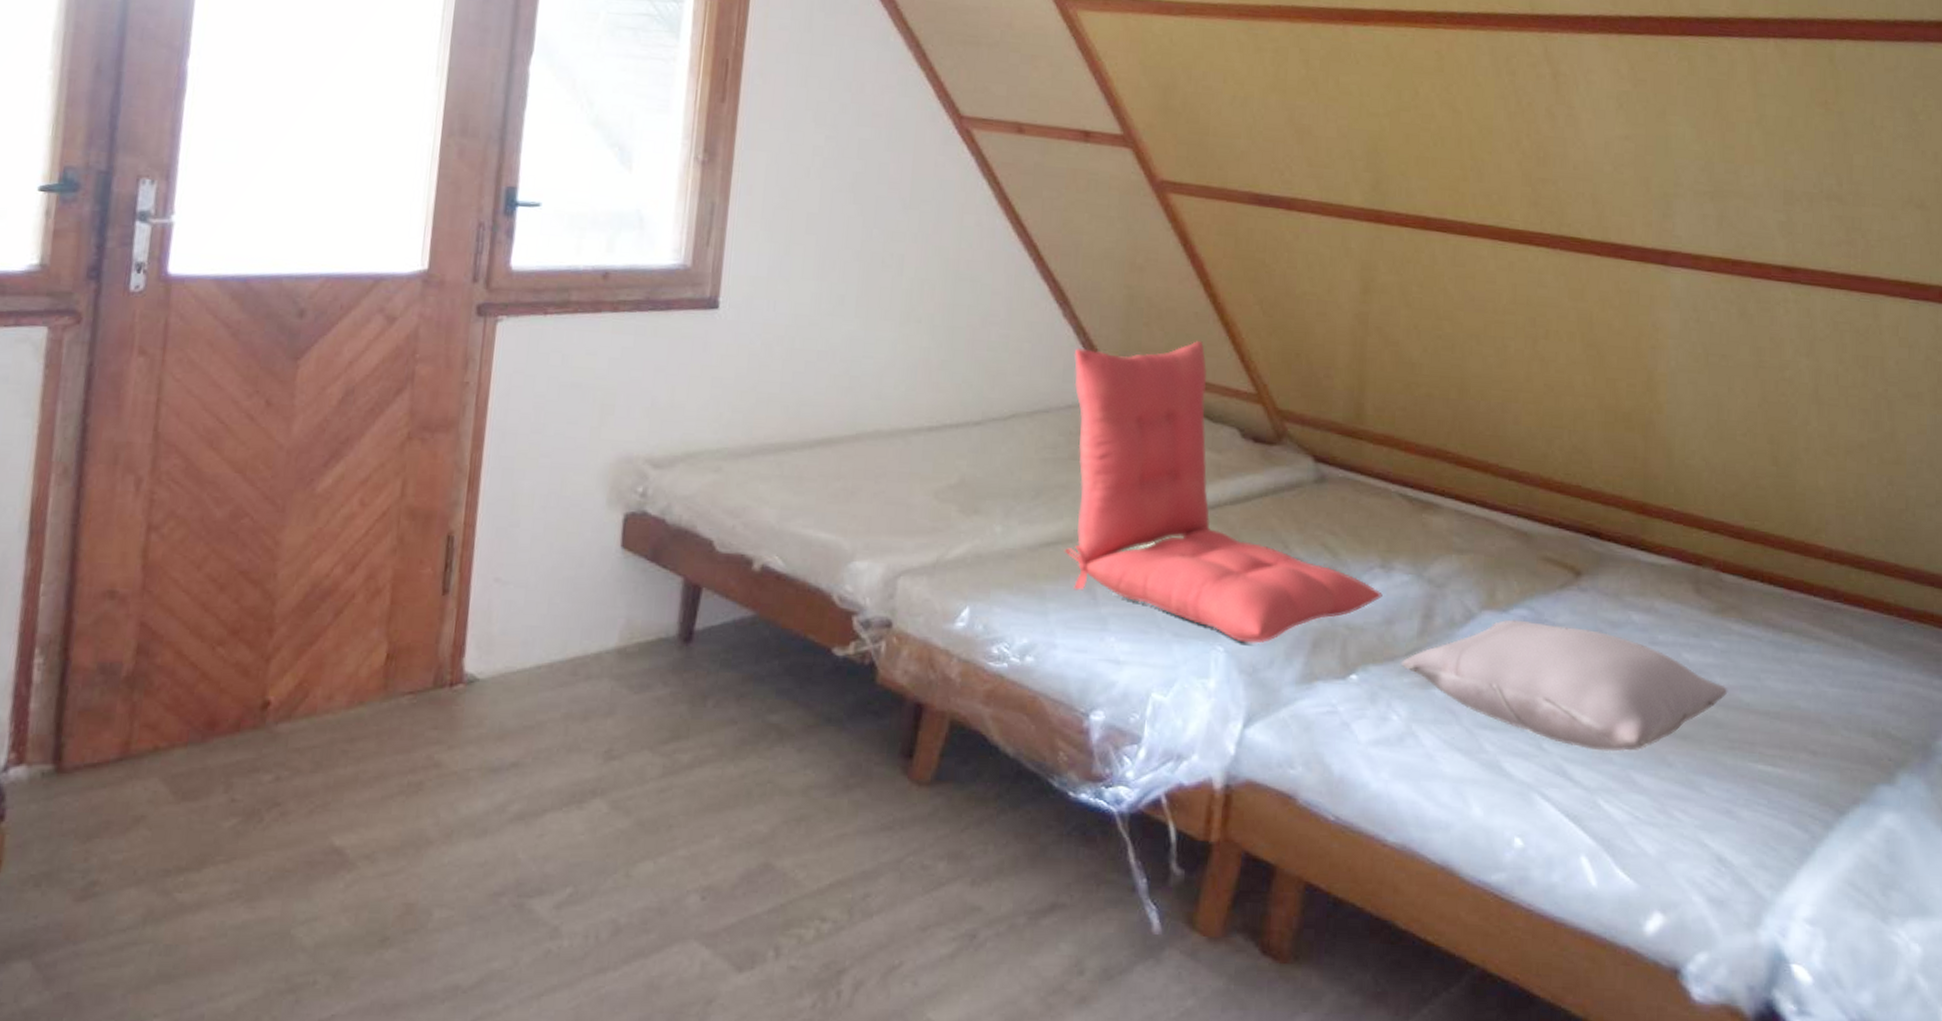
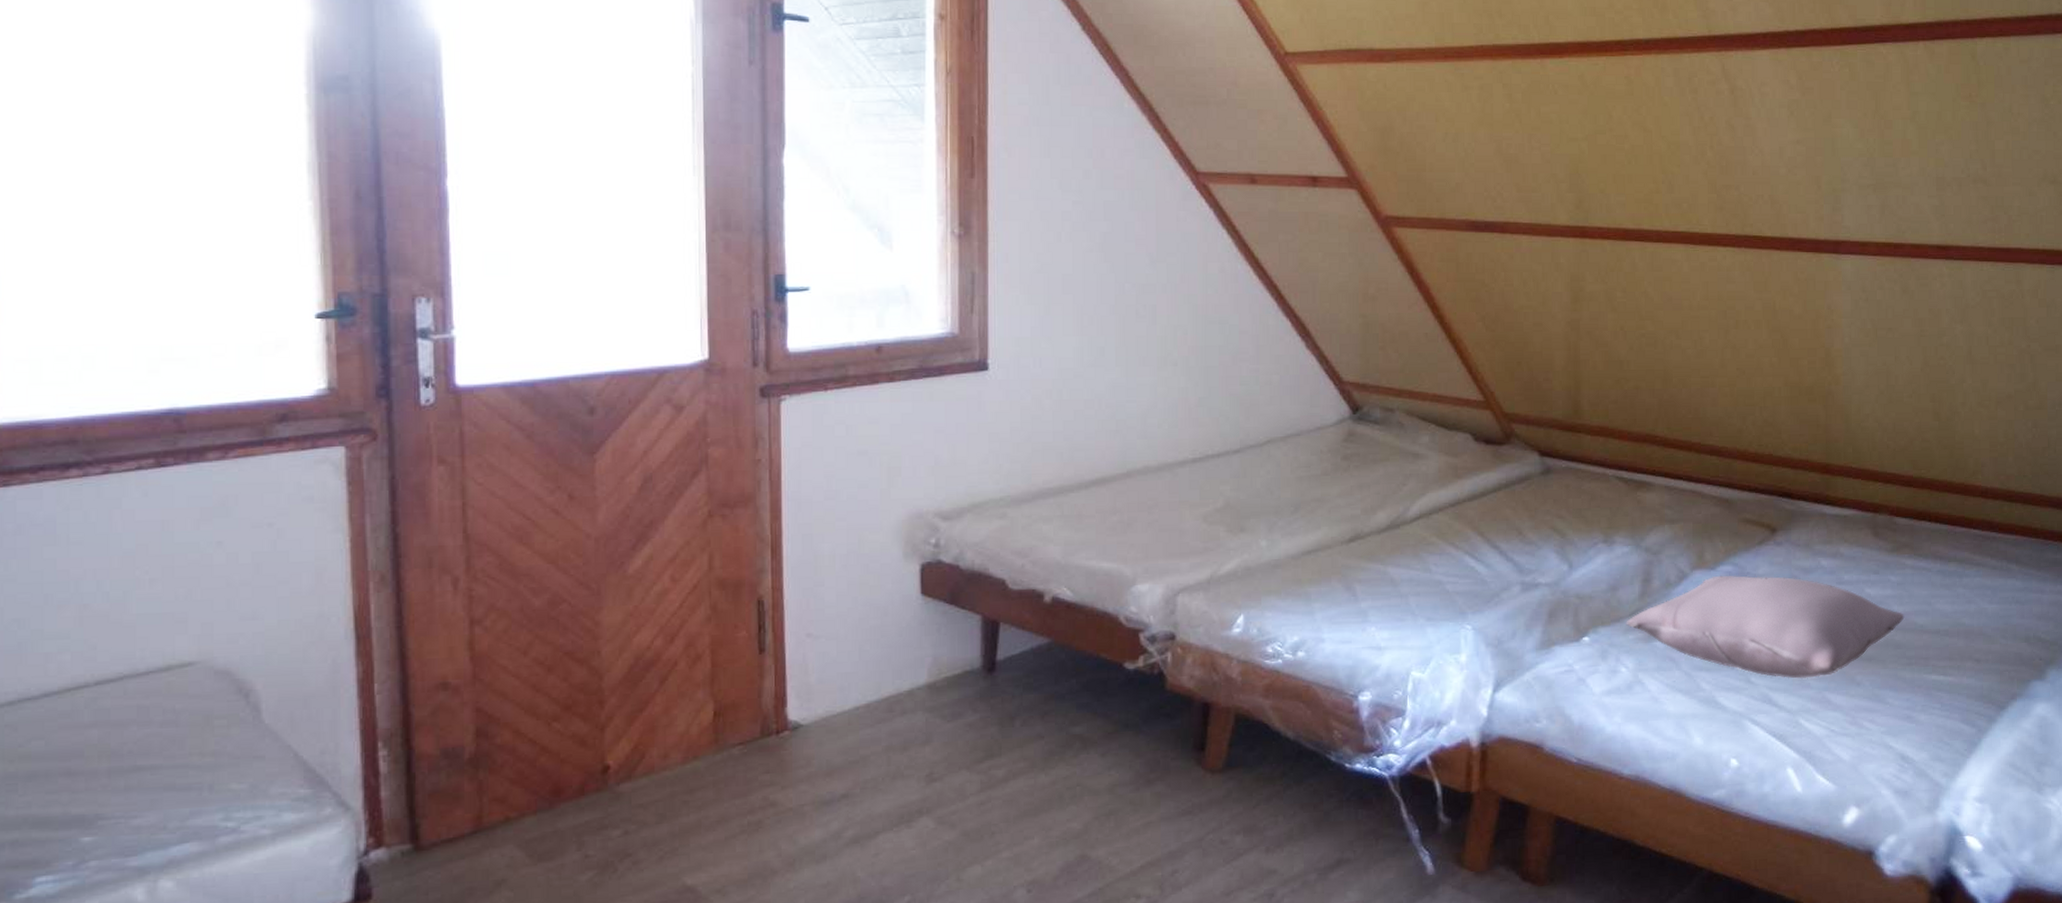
seat cushion: present [1064,340,1383,644] -> none [1318,358,1607,620]

